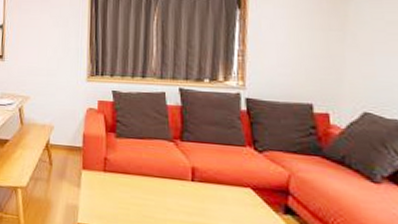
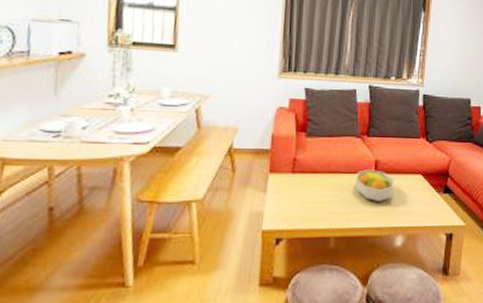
fruit bowl: none [170,176,218,213] -> present [355,169,395,201]

